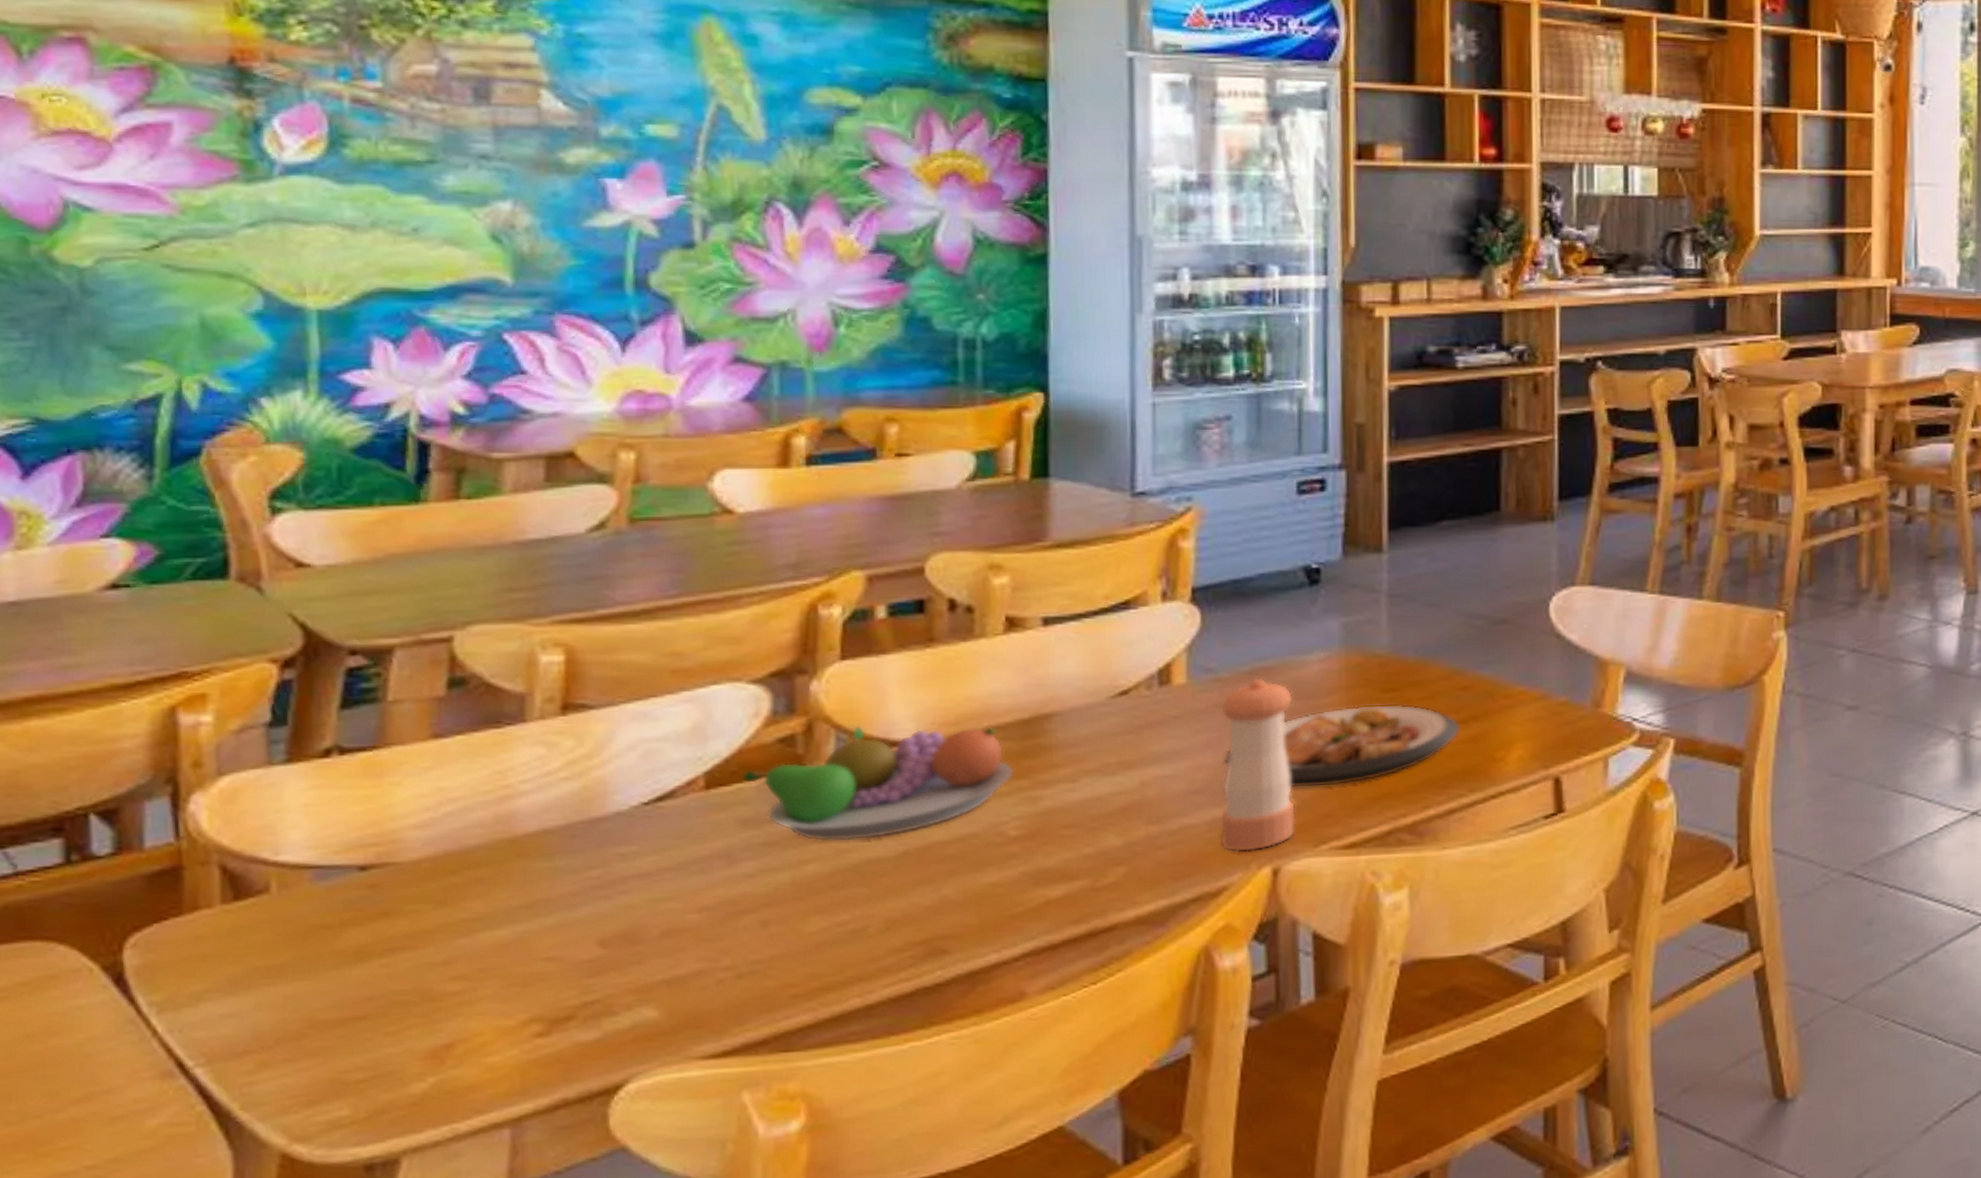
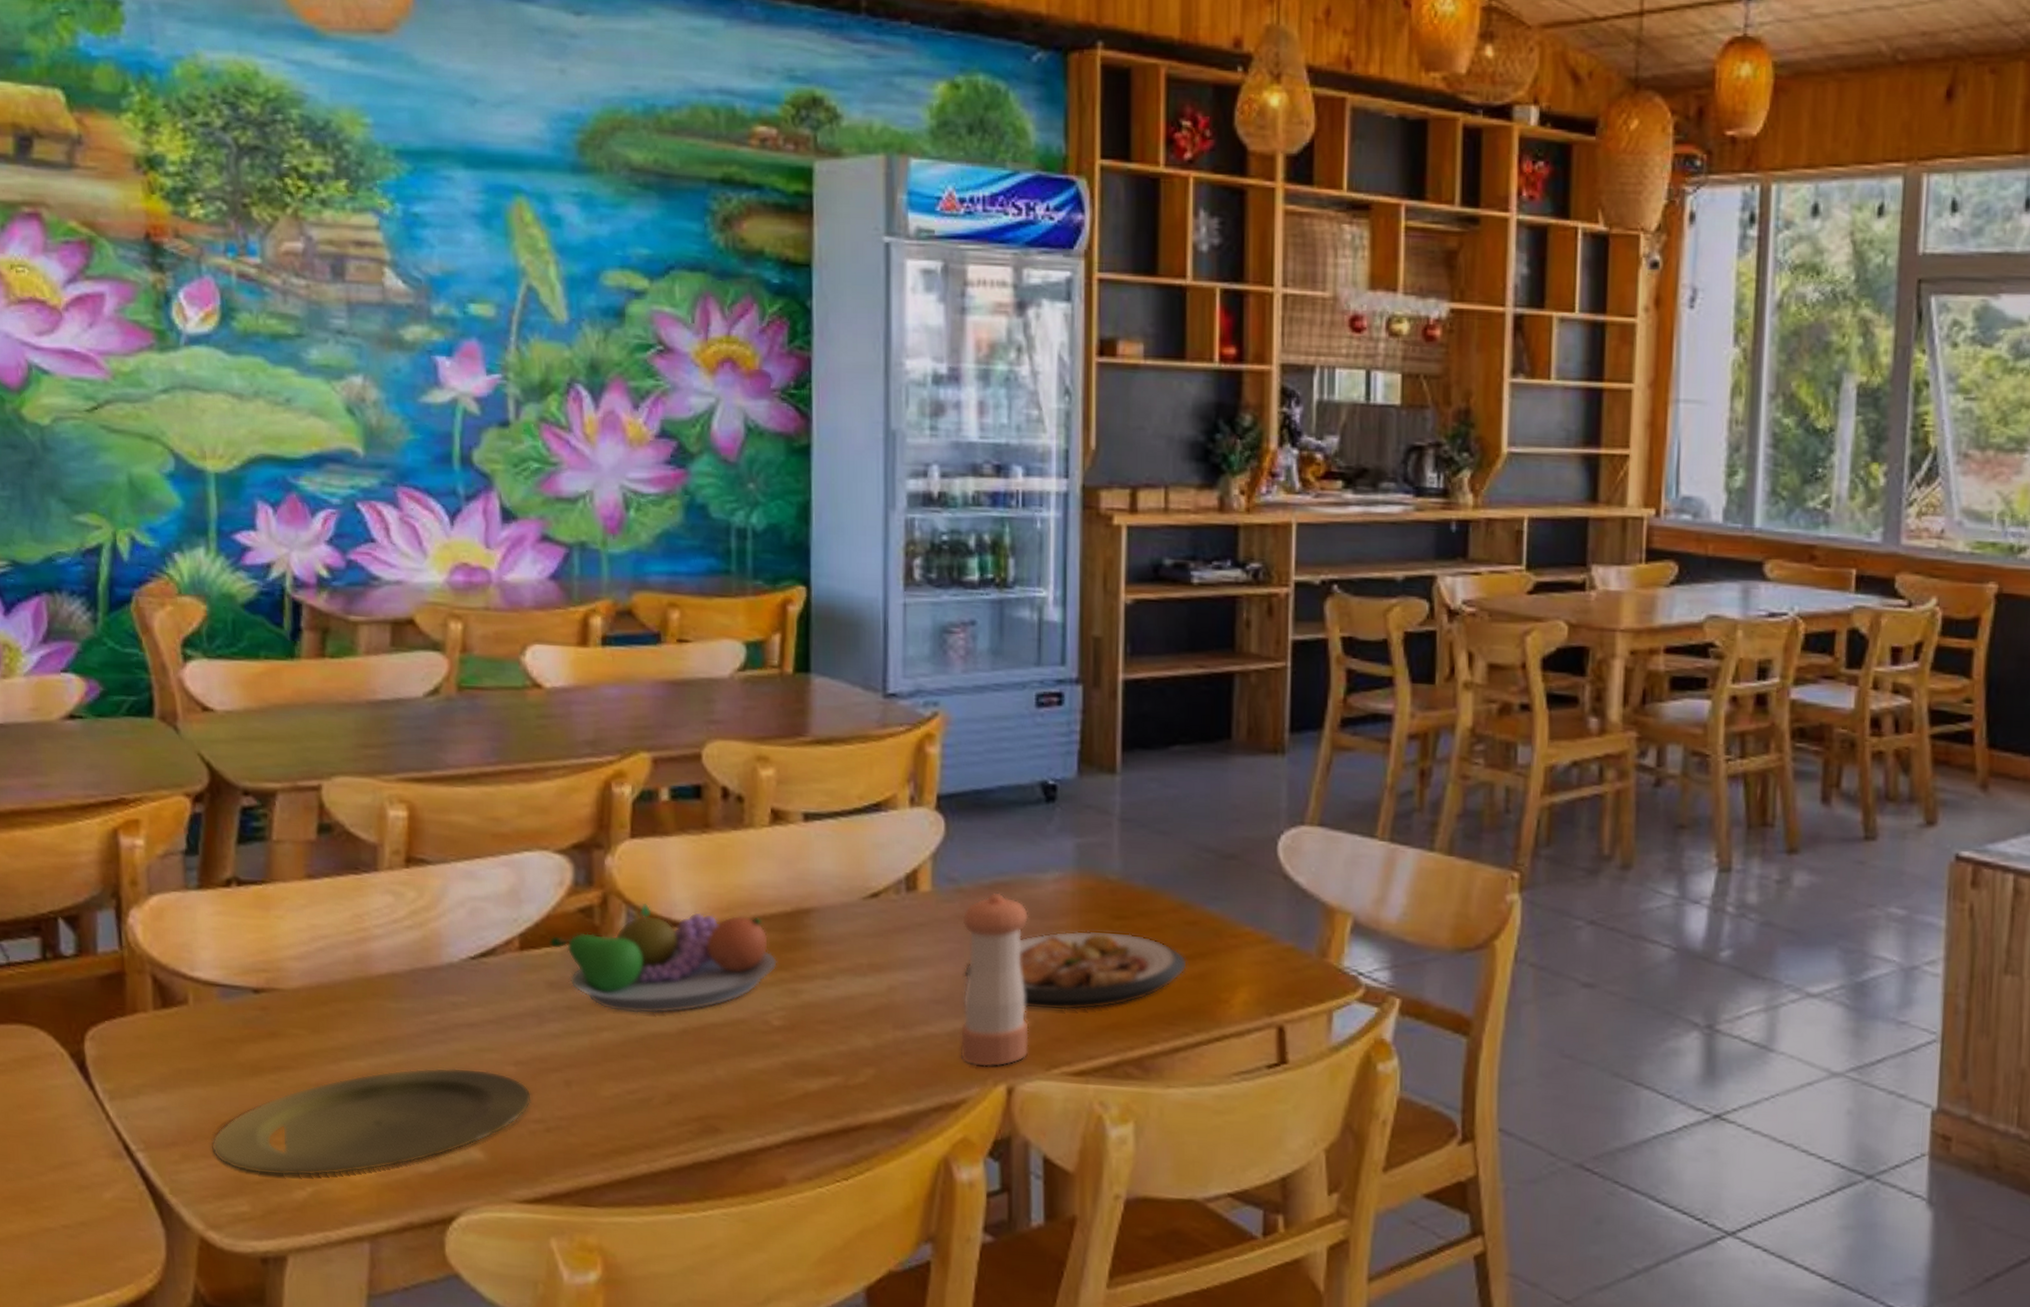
plate: none [299,921,719,1071] -> present [212,1067,532,1176]

